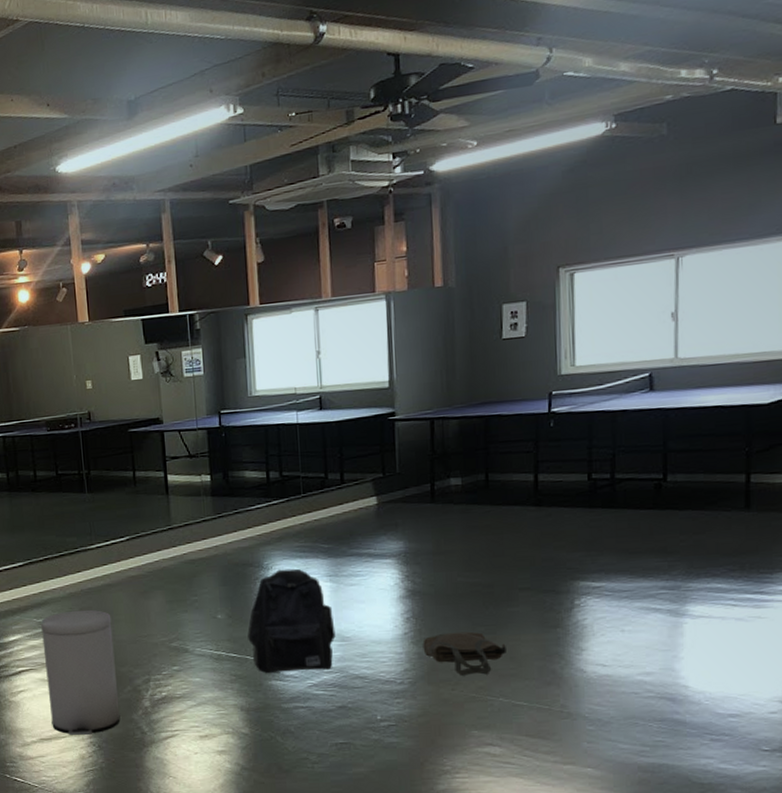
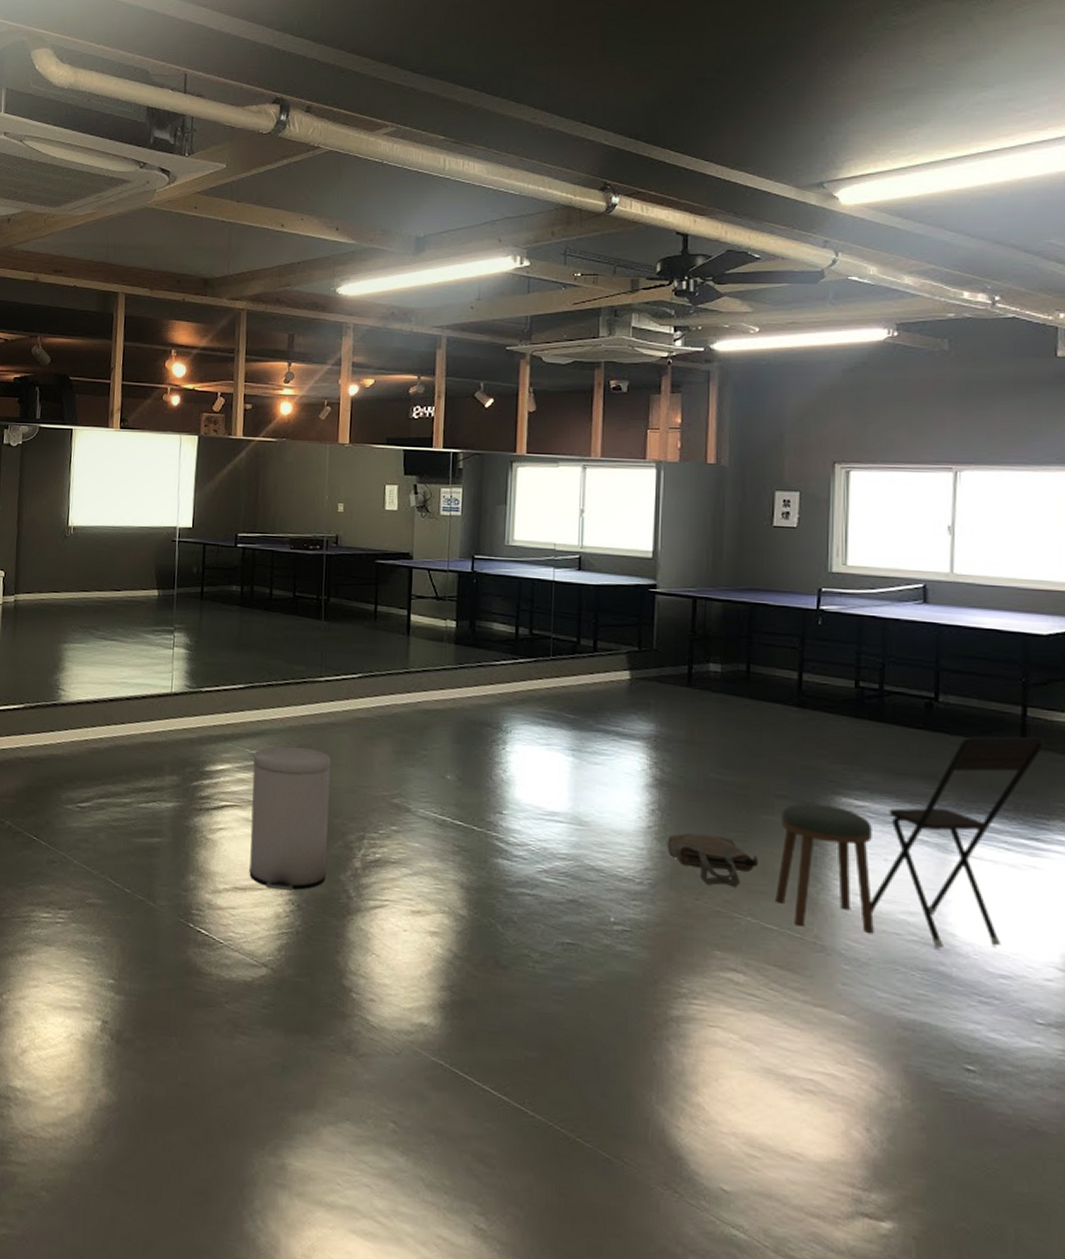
backpack: present [247,568,336,673] -> none [477,734,573,856]
stool: none [524,590,614,698] -> present [776,803,874,933]
folding chair: none [610,500,768,700] -> present [870,736,1045,949]

